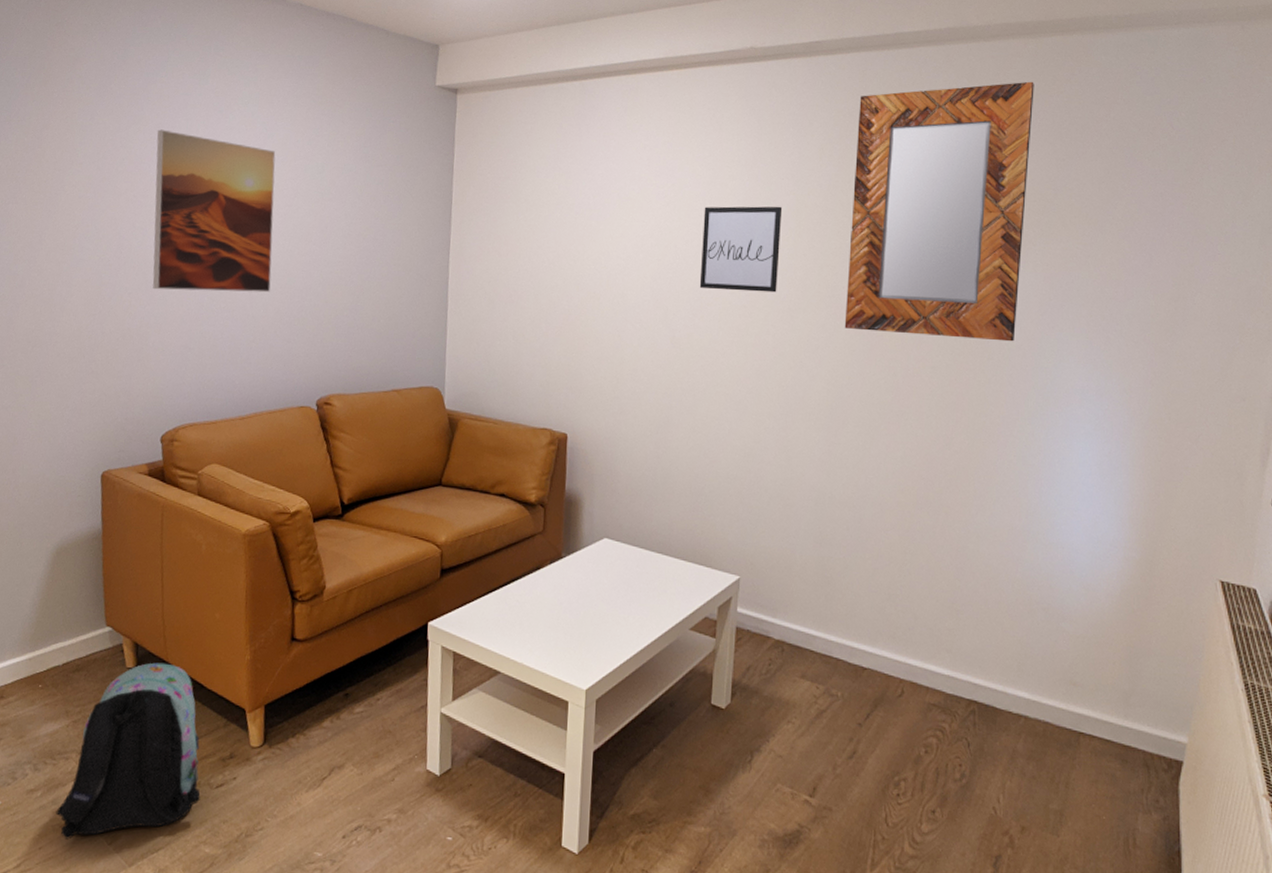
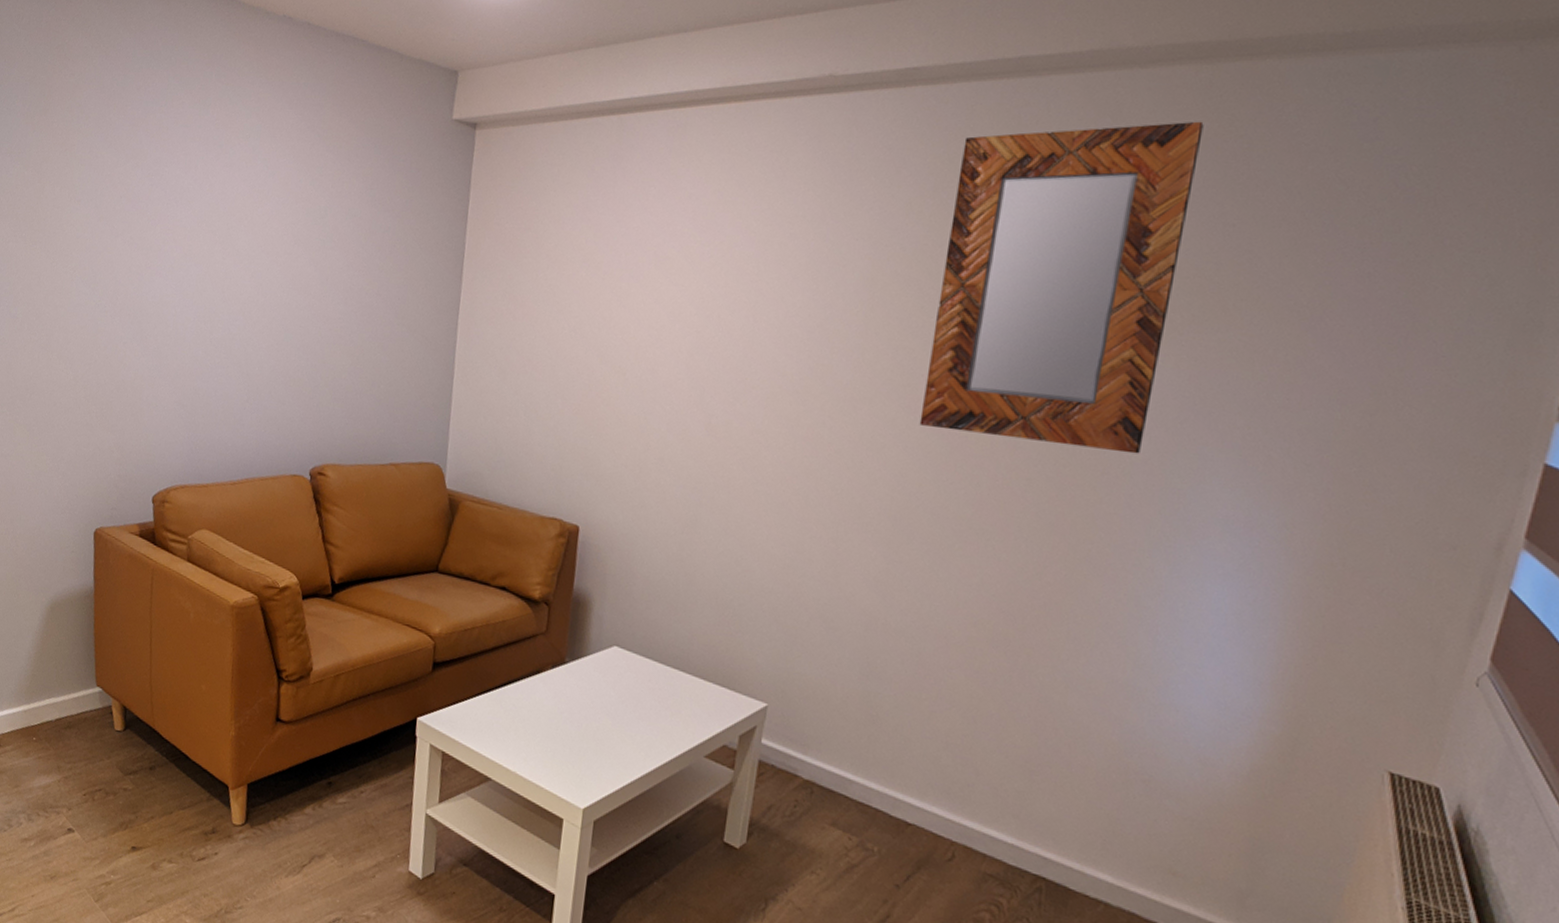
backpack: present [55,662,201,840] -> none [47,727,184,892]
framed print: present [153,129,276,293] -> none [147,165,277,349]
wall art: present [699,206,783,293] -> none [744,270,854,378]

